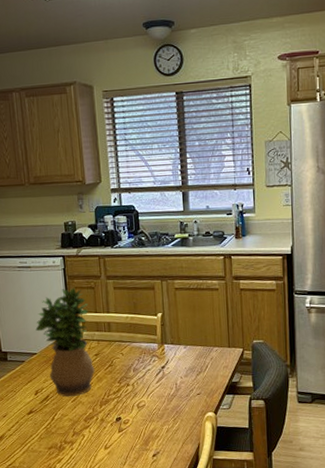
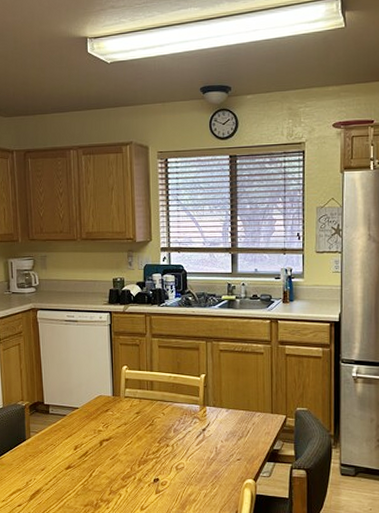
potted plant: present [35,287,95,397] -> none [79,343,135,455]

